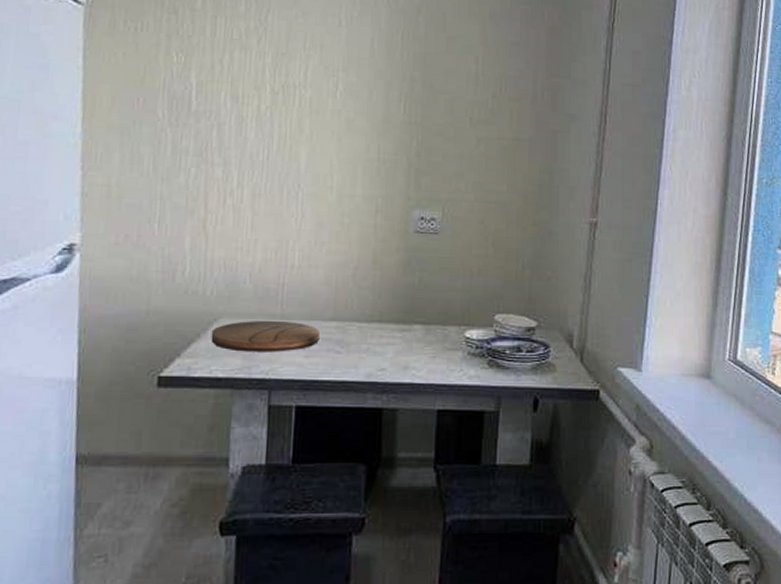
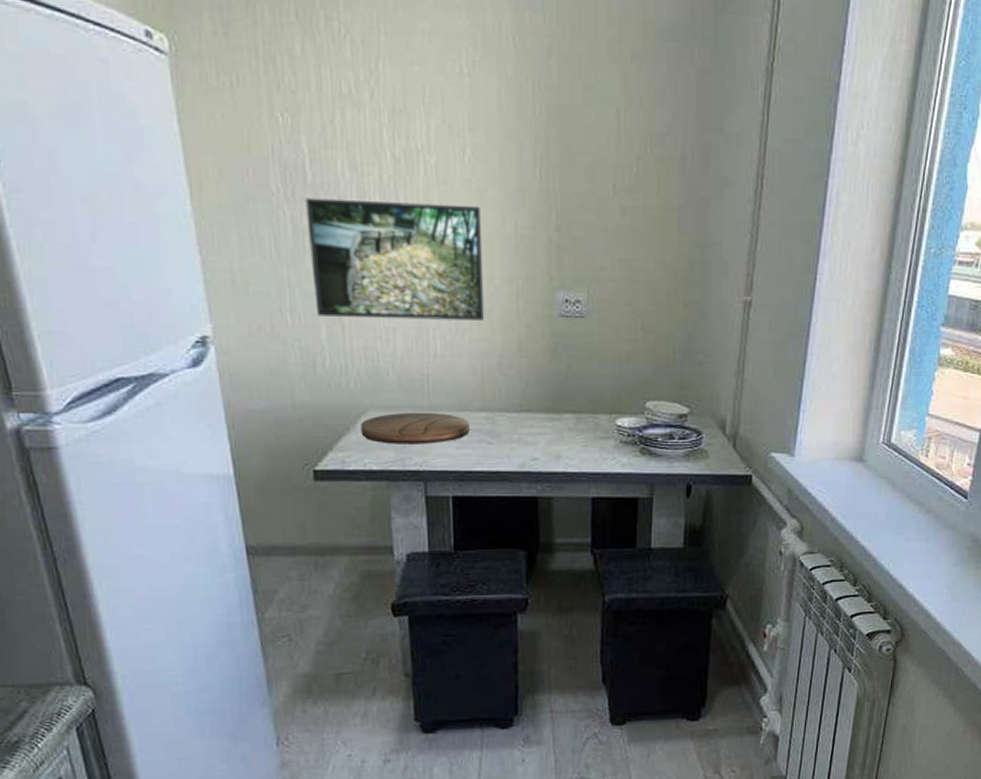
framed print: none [183,123,347,235] -> present [305,197,484,320]

